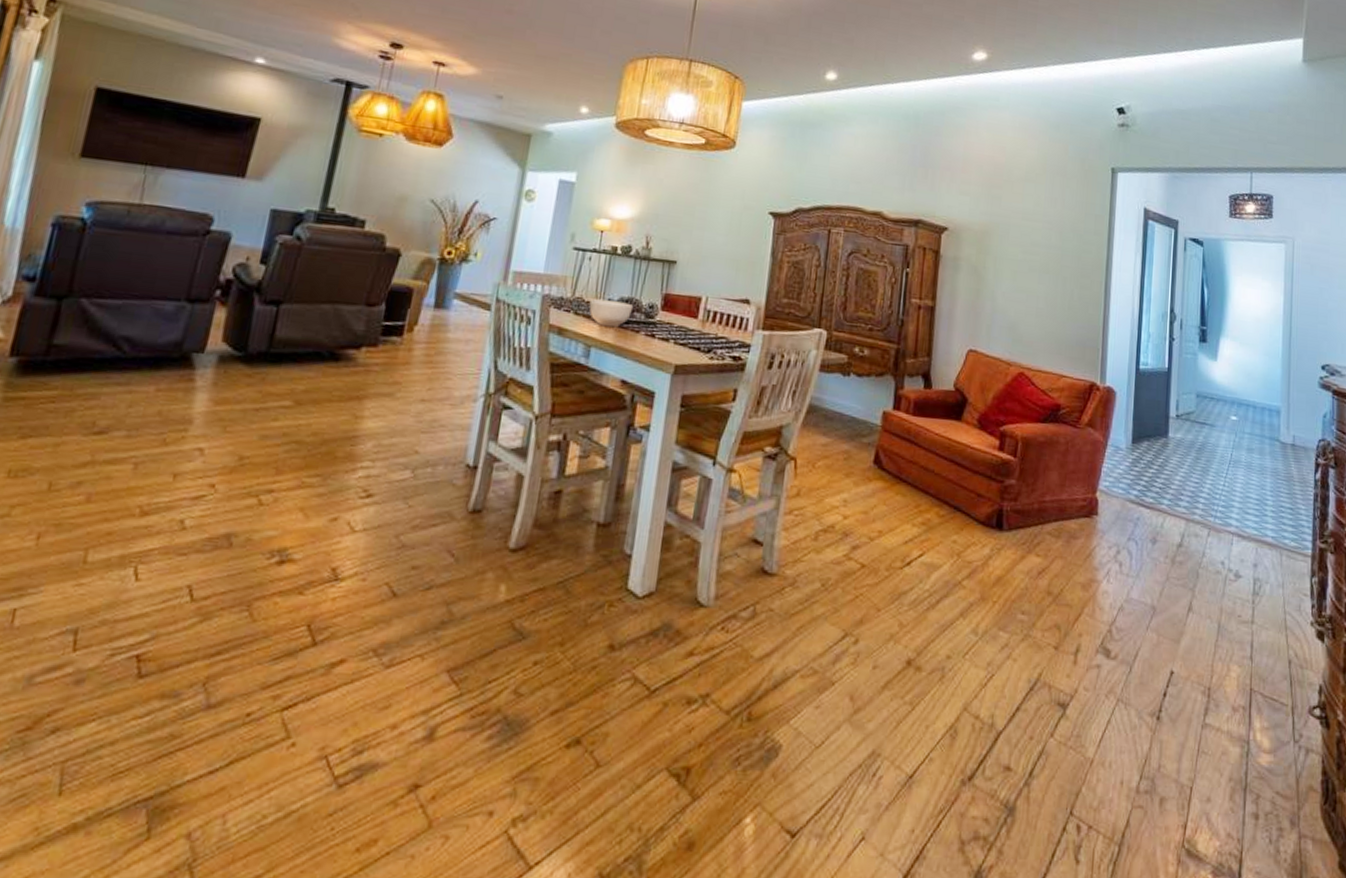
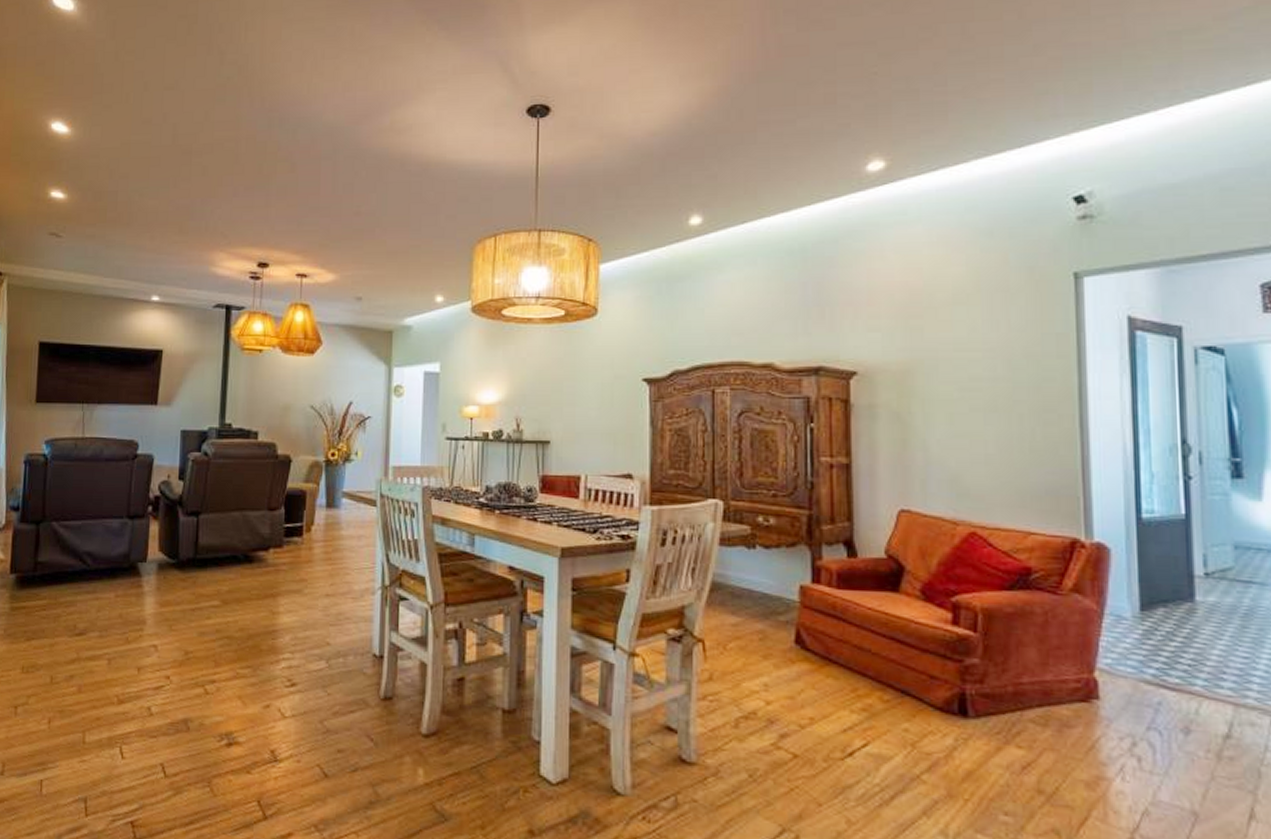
bowl: present [589,299,634,328] -> none [468,487,512,514]

